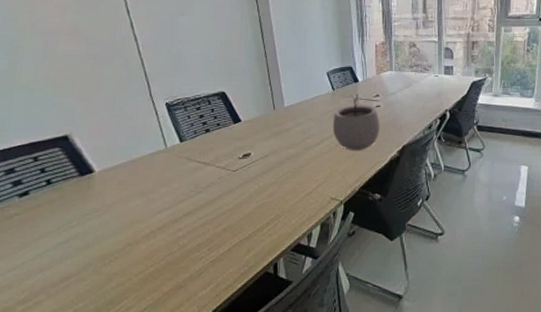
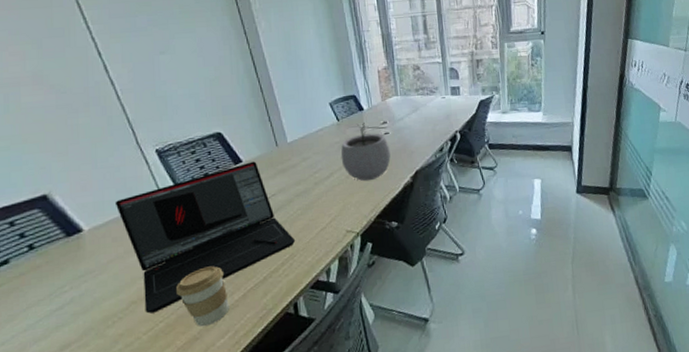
laptop: none [124,122,282,257] -> present [114,161,296,314]
coffee cup: none [167,218,215,276] -> present [175,266,229,327]

